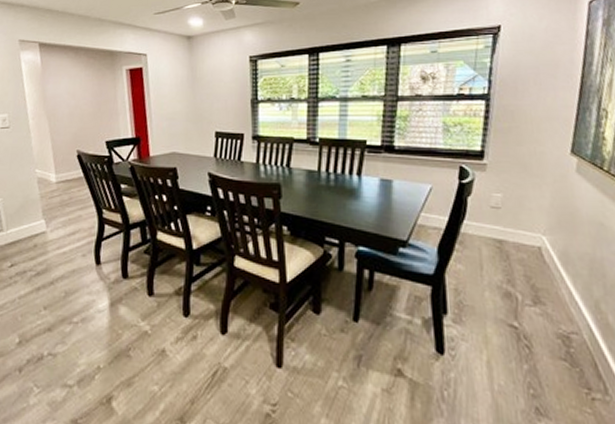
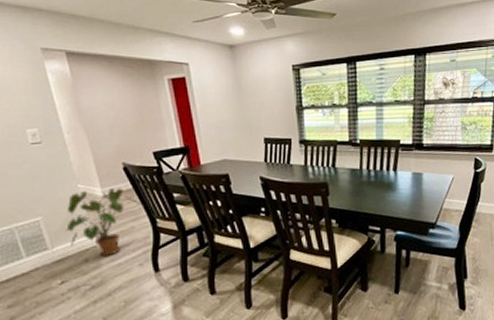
house plant: none [20,175,93,243] -> present [66,188,145,256]

